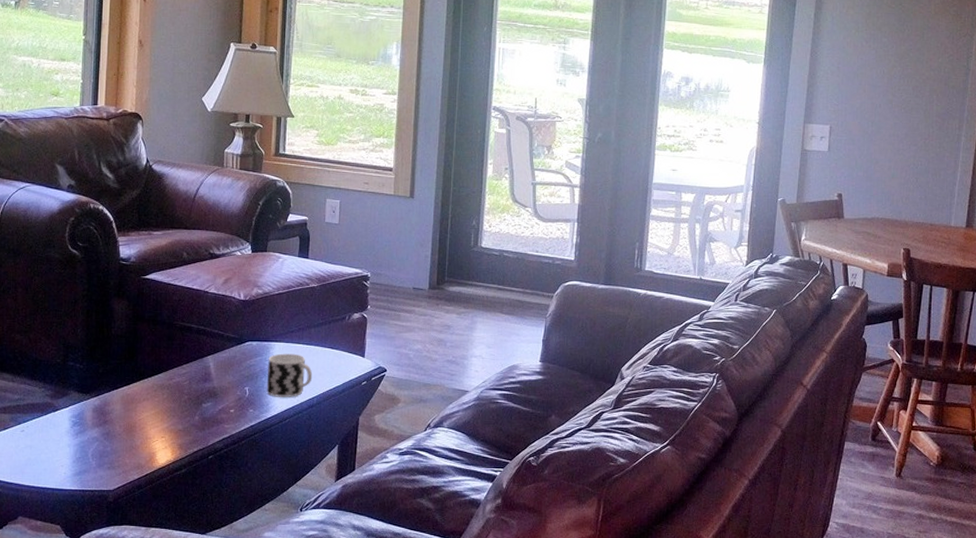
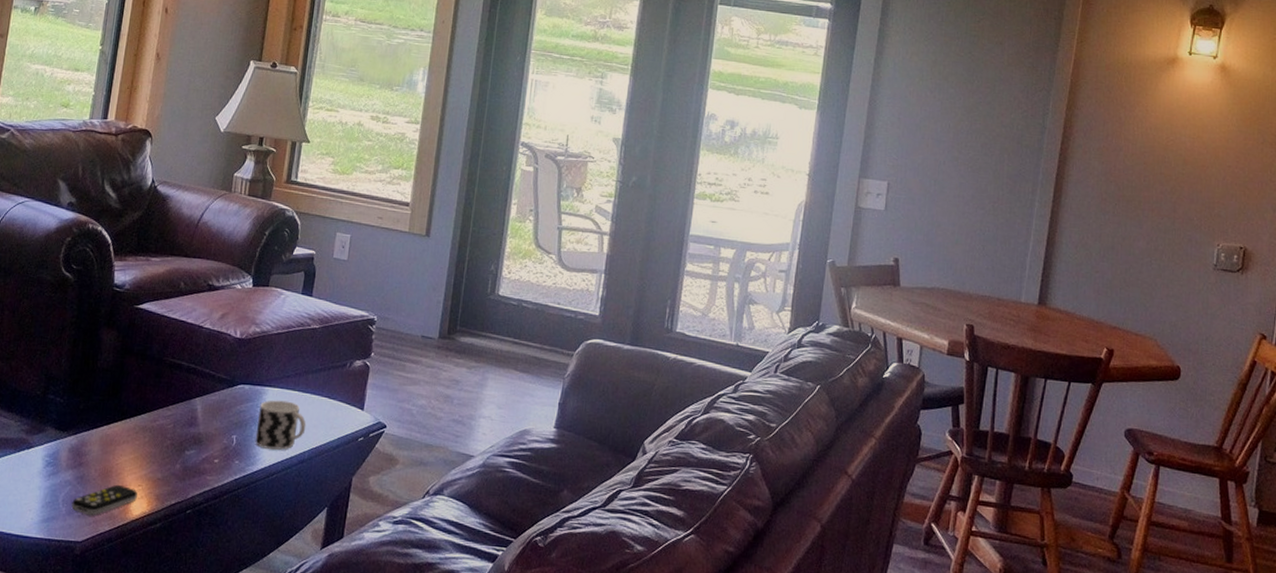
remote control: none [101,438,161,467] -> present [71,485,138,516]

